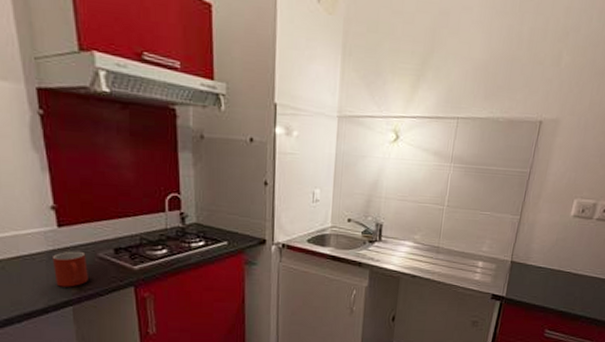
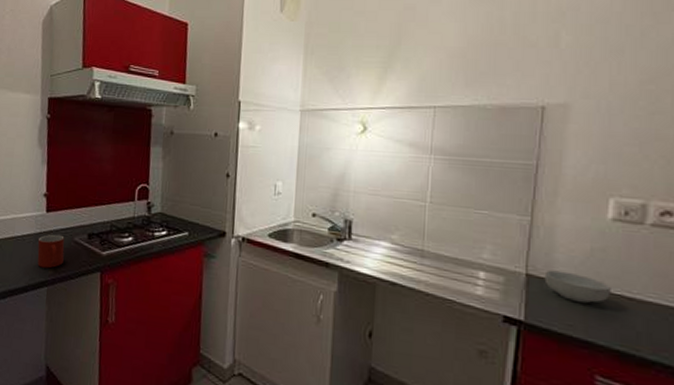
cereal bowl: none [522,257,564,280] -> present [544,270,611,304]

